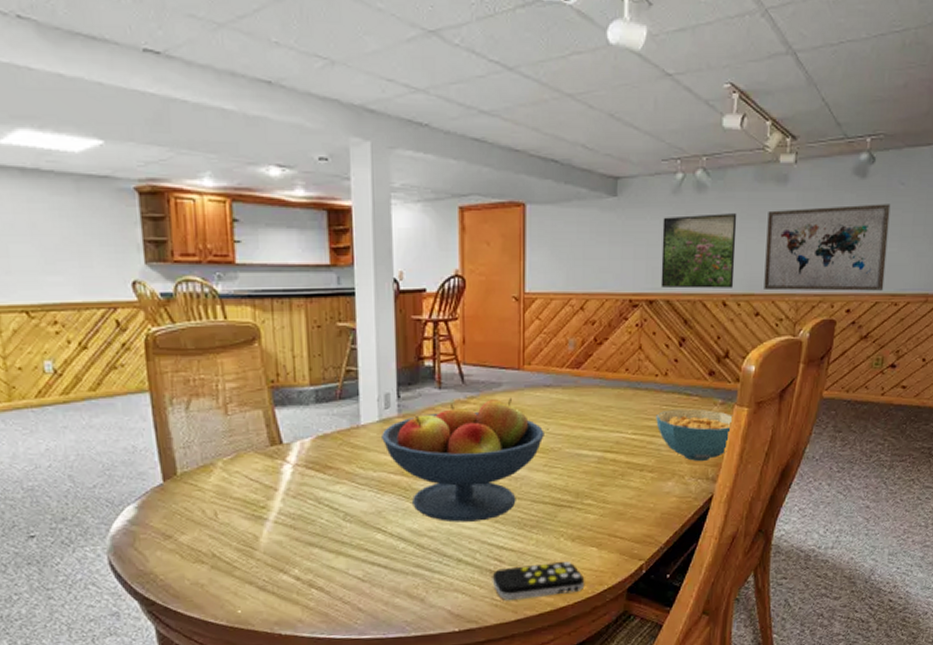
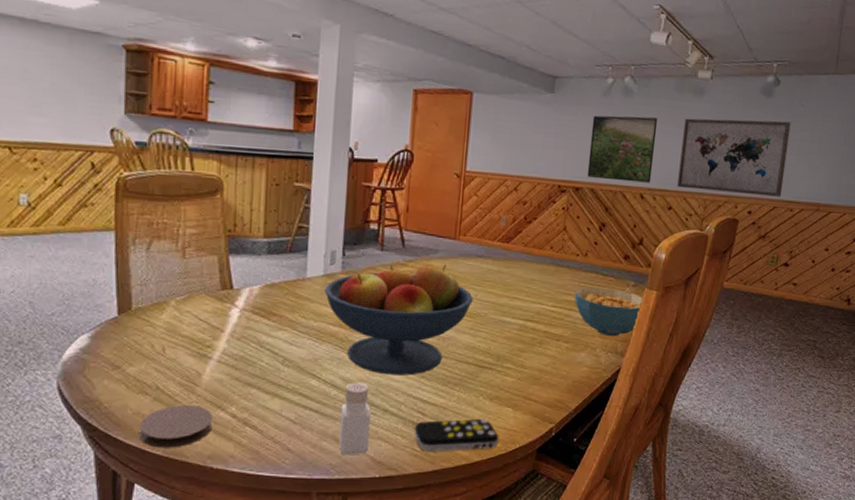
coaster: none [199,570,276,618] -> present [139,405,213,448]
pepper shaker: none [411,533,445,611] -> present [338,382,371,456]

